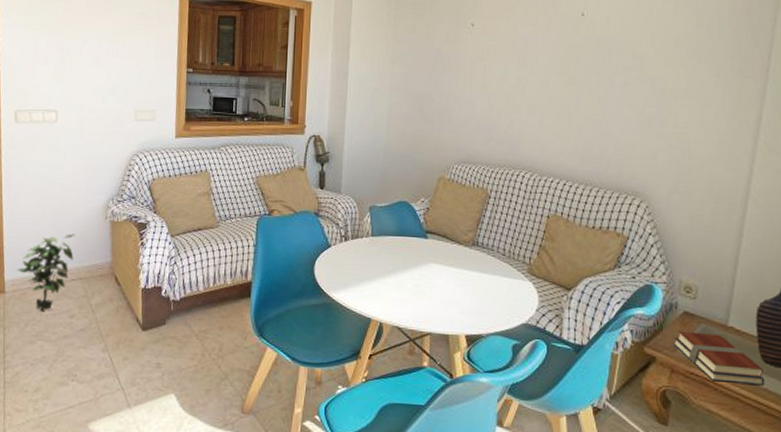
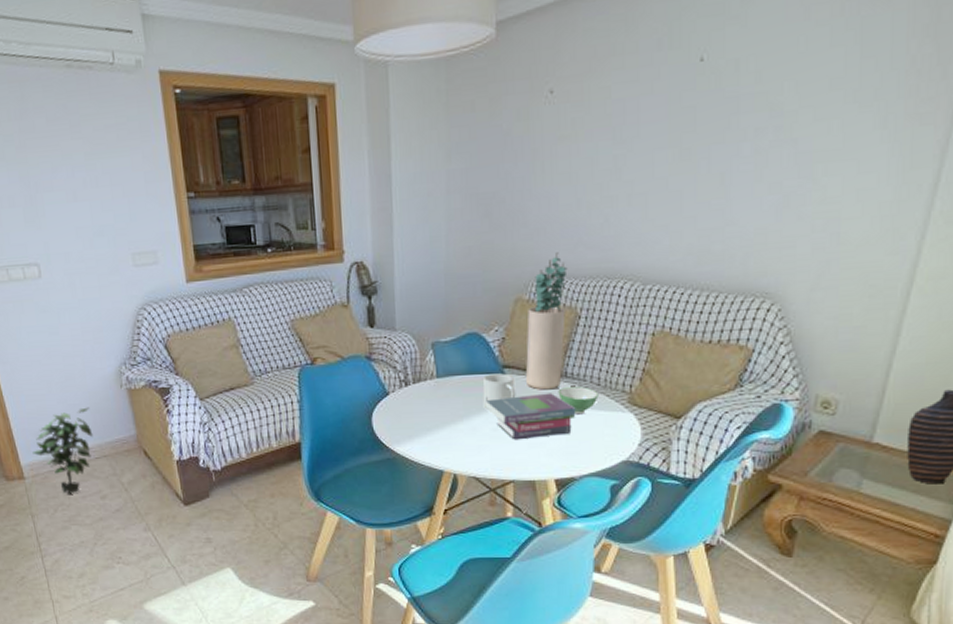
mug: none [408,237,436,263] -> present [482,373,516,405]
books: none [410,258,485,297] -> present [484,393,576,440]
vase: none [444,144,481,256] -> present [525,252,568,390]
bowl: none [470,254,504,279] -> present [558,386,599,415]
books: present [673,331,765,386] -> none [804,452,913,506]

